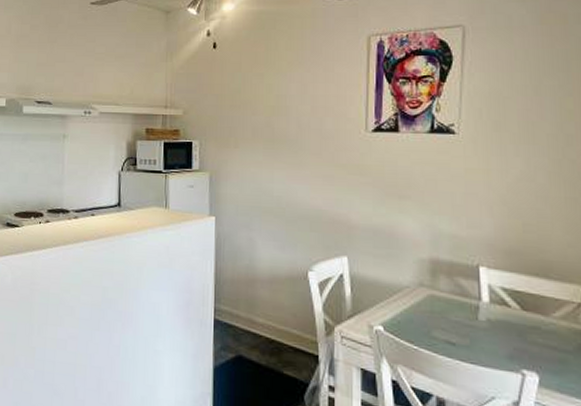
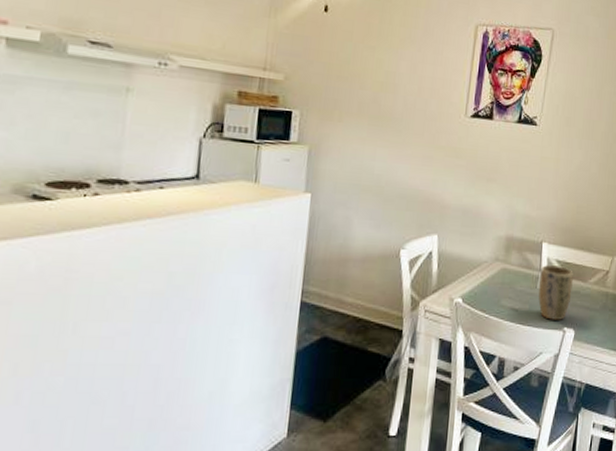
plant pot: none [479,293,530,361] -> present [538,264,574,320]

